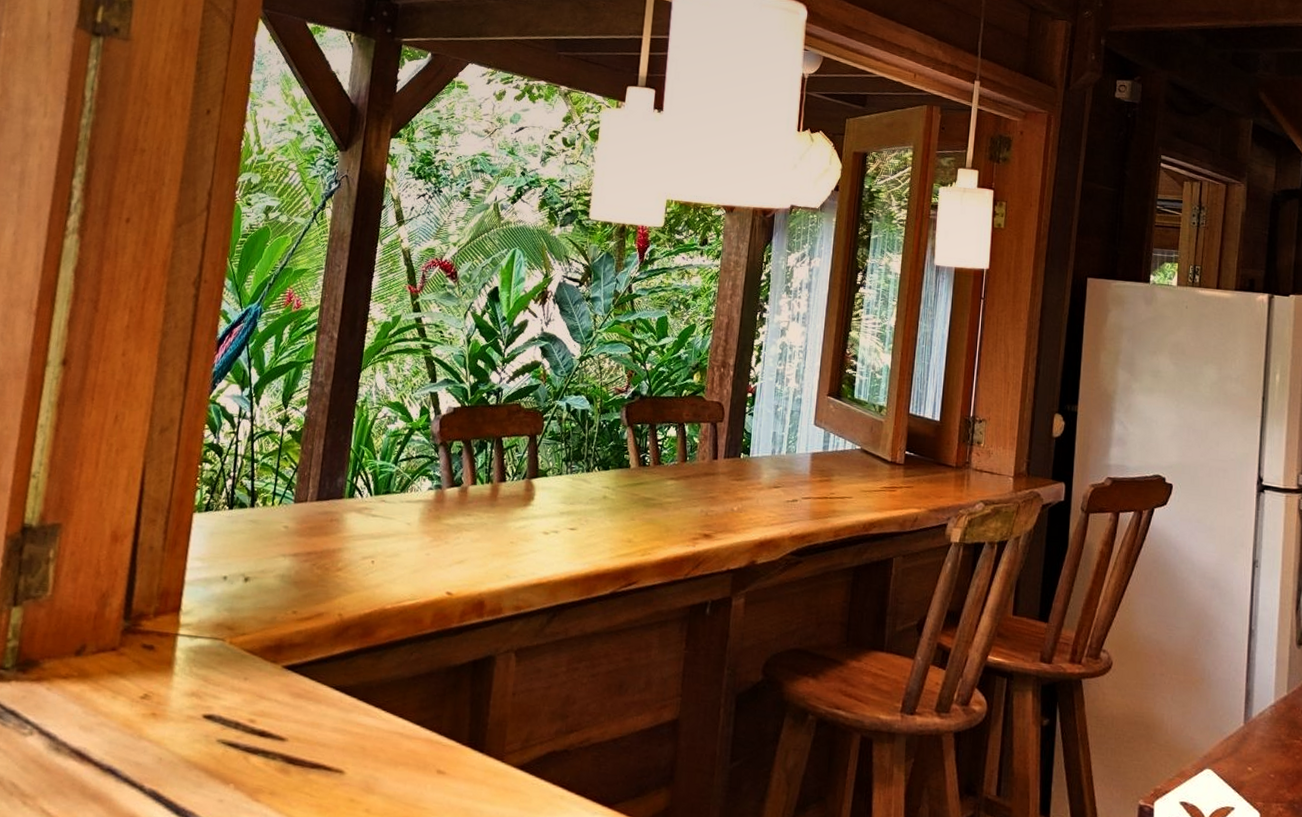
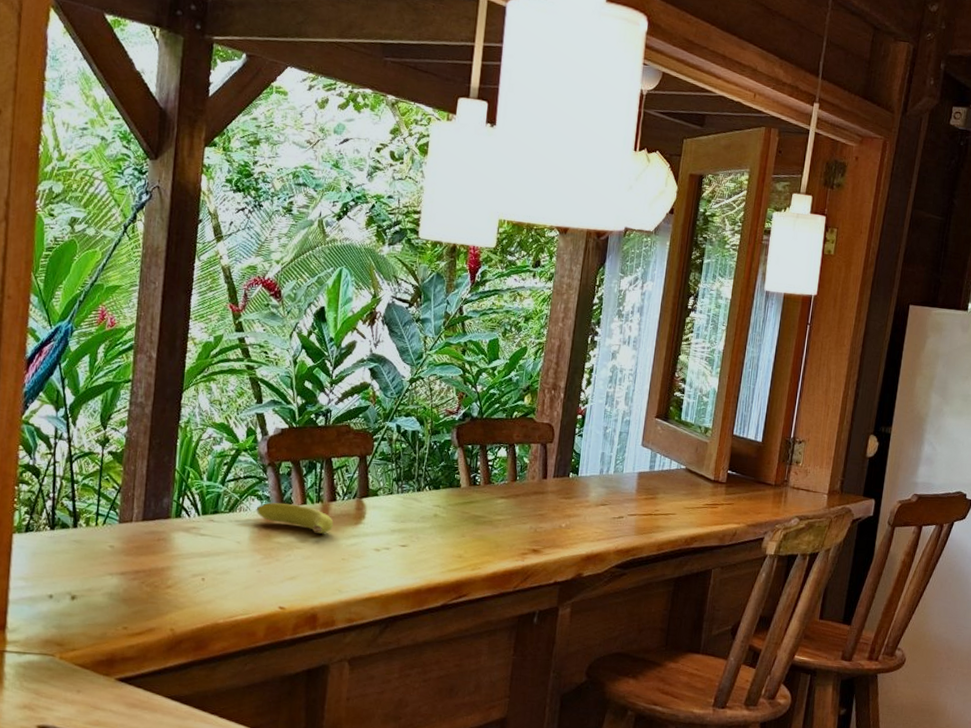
fruit: none [427,483,503,516] -> present [257,502,334,534]

